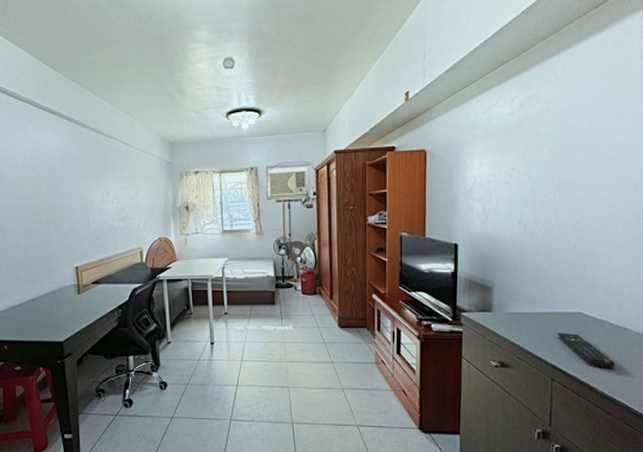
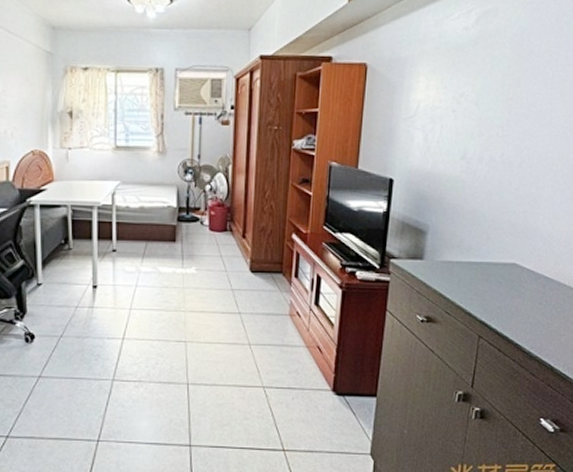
remote control: present [557,332,615,368] -> none [489,285,545,325]

